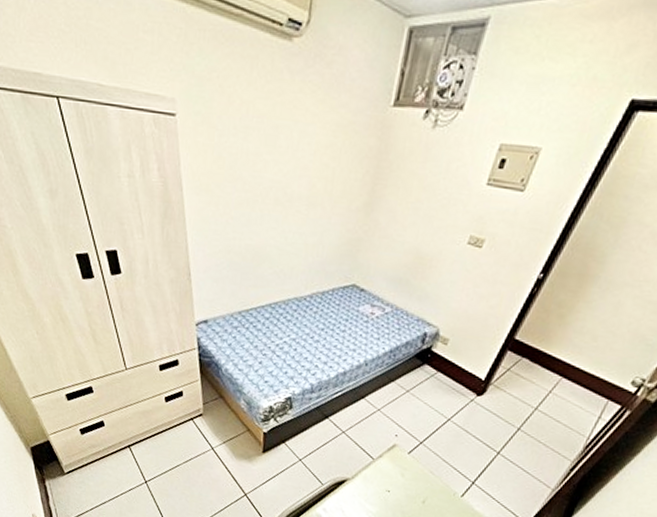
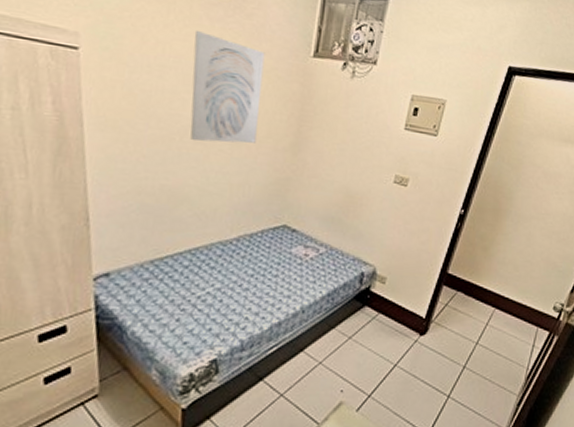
wall art: none [271,85,344,204] -> present [190,29,265,144]

